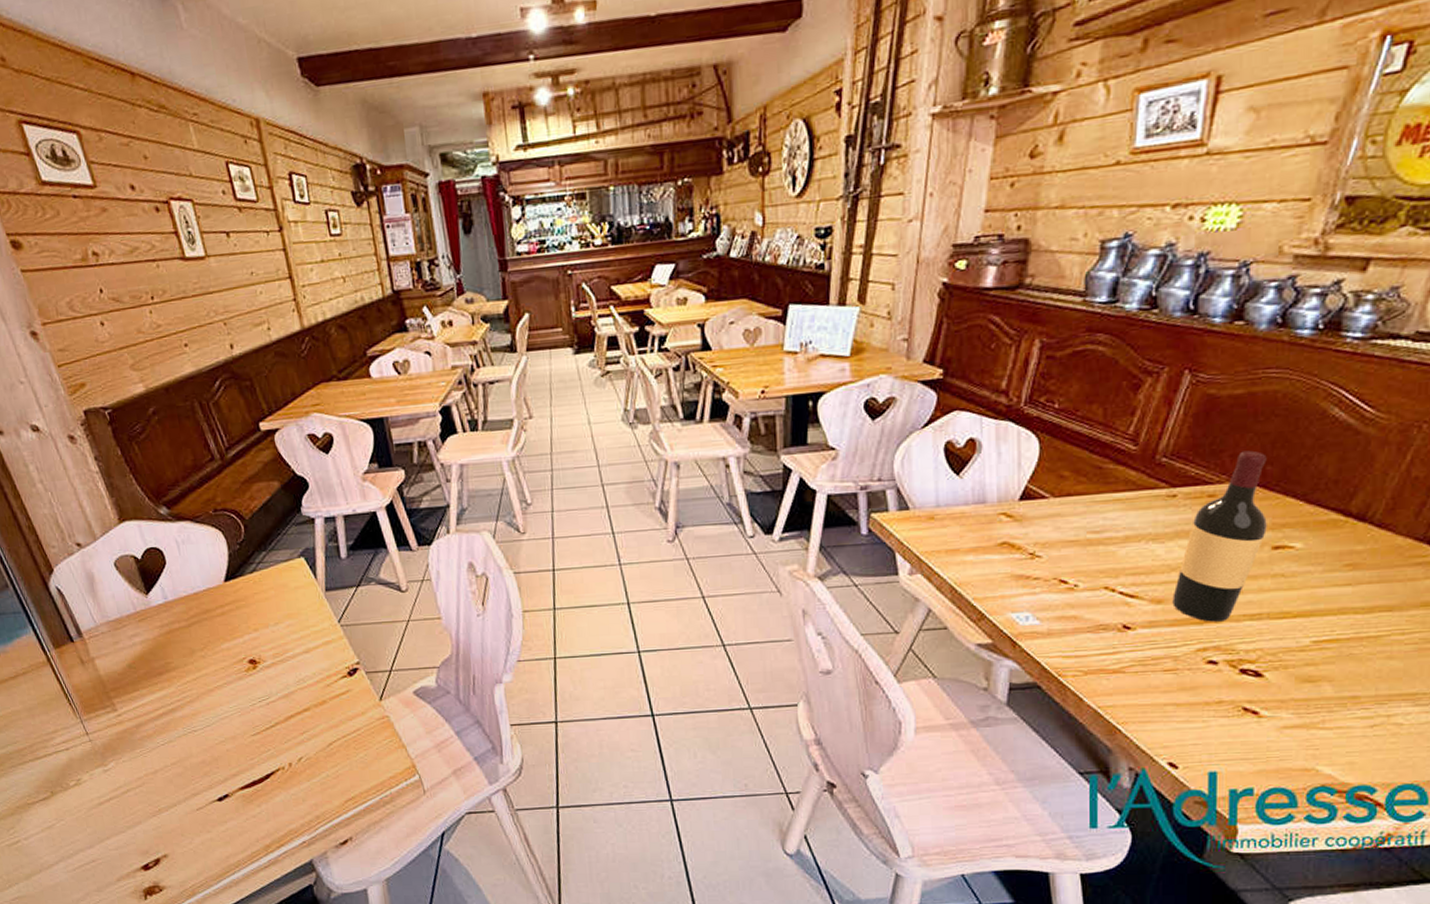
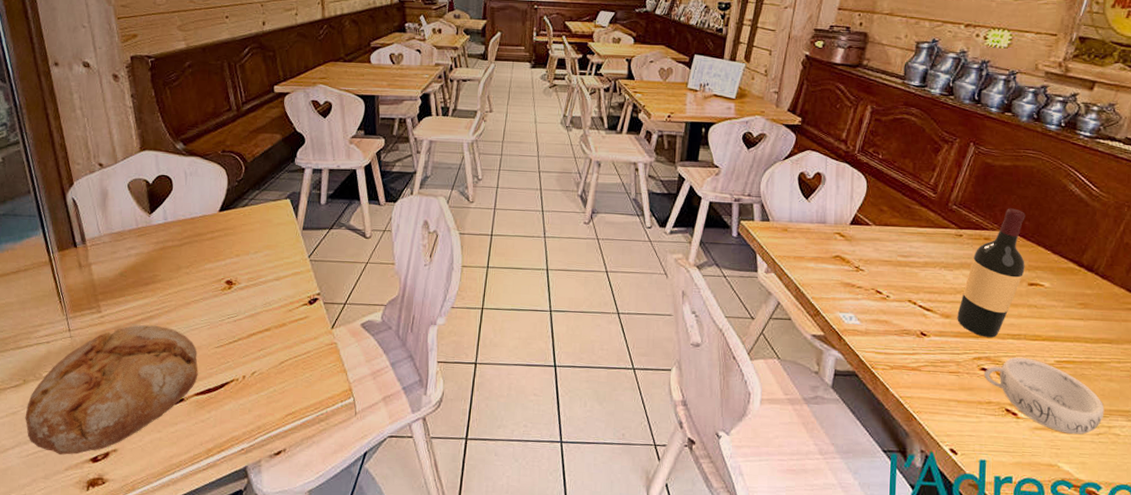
bread: none [61,718,239,865] -> present [25,325,198,455]
decorative bowl: none [1212,641,1382,730] -> present [984,357,1105,435]

